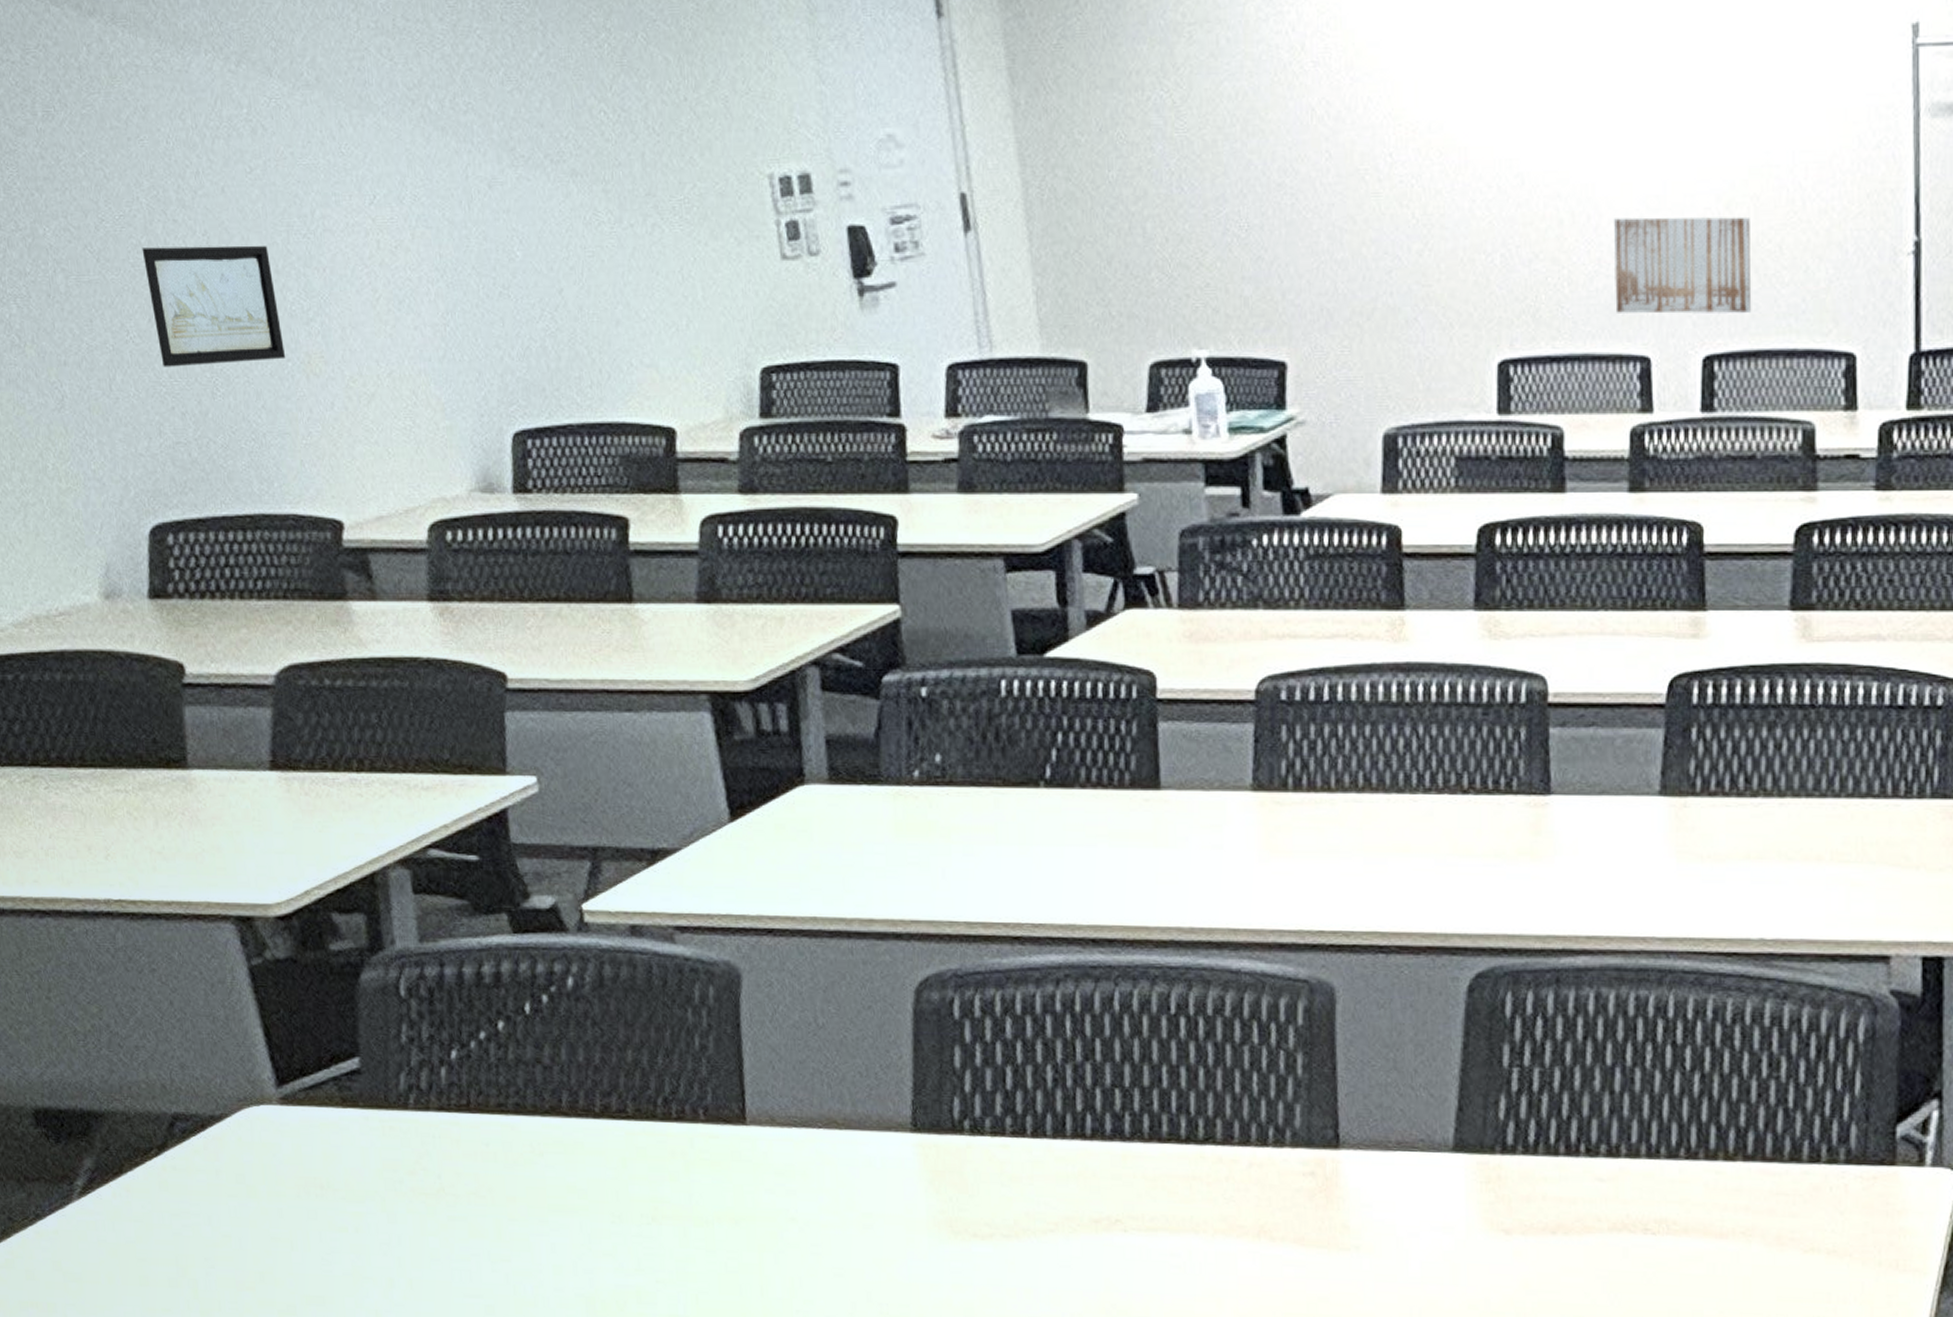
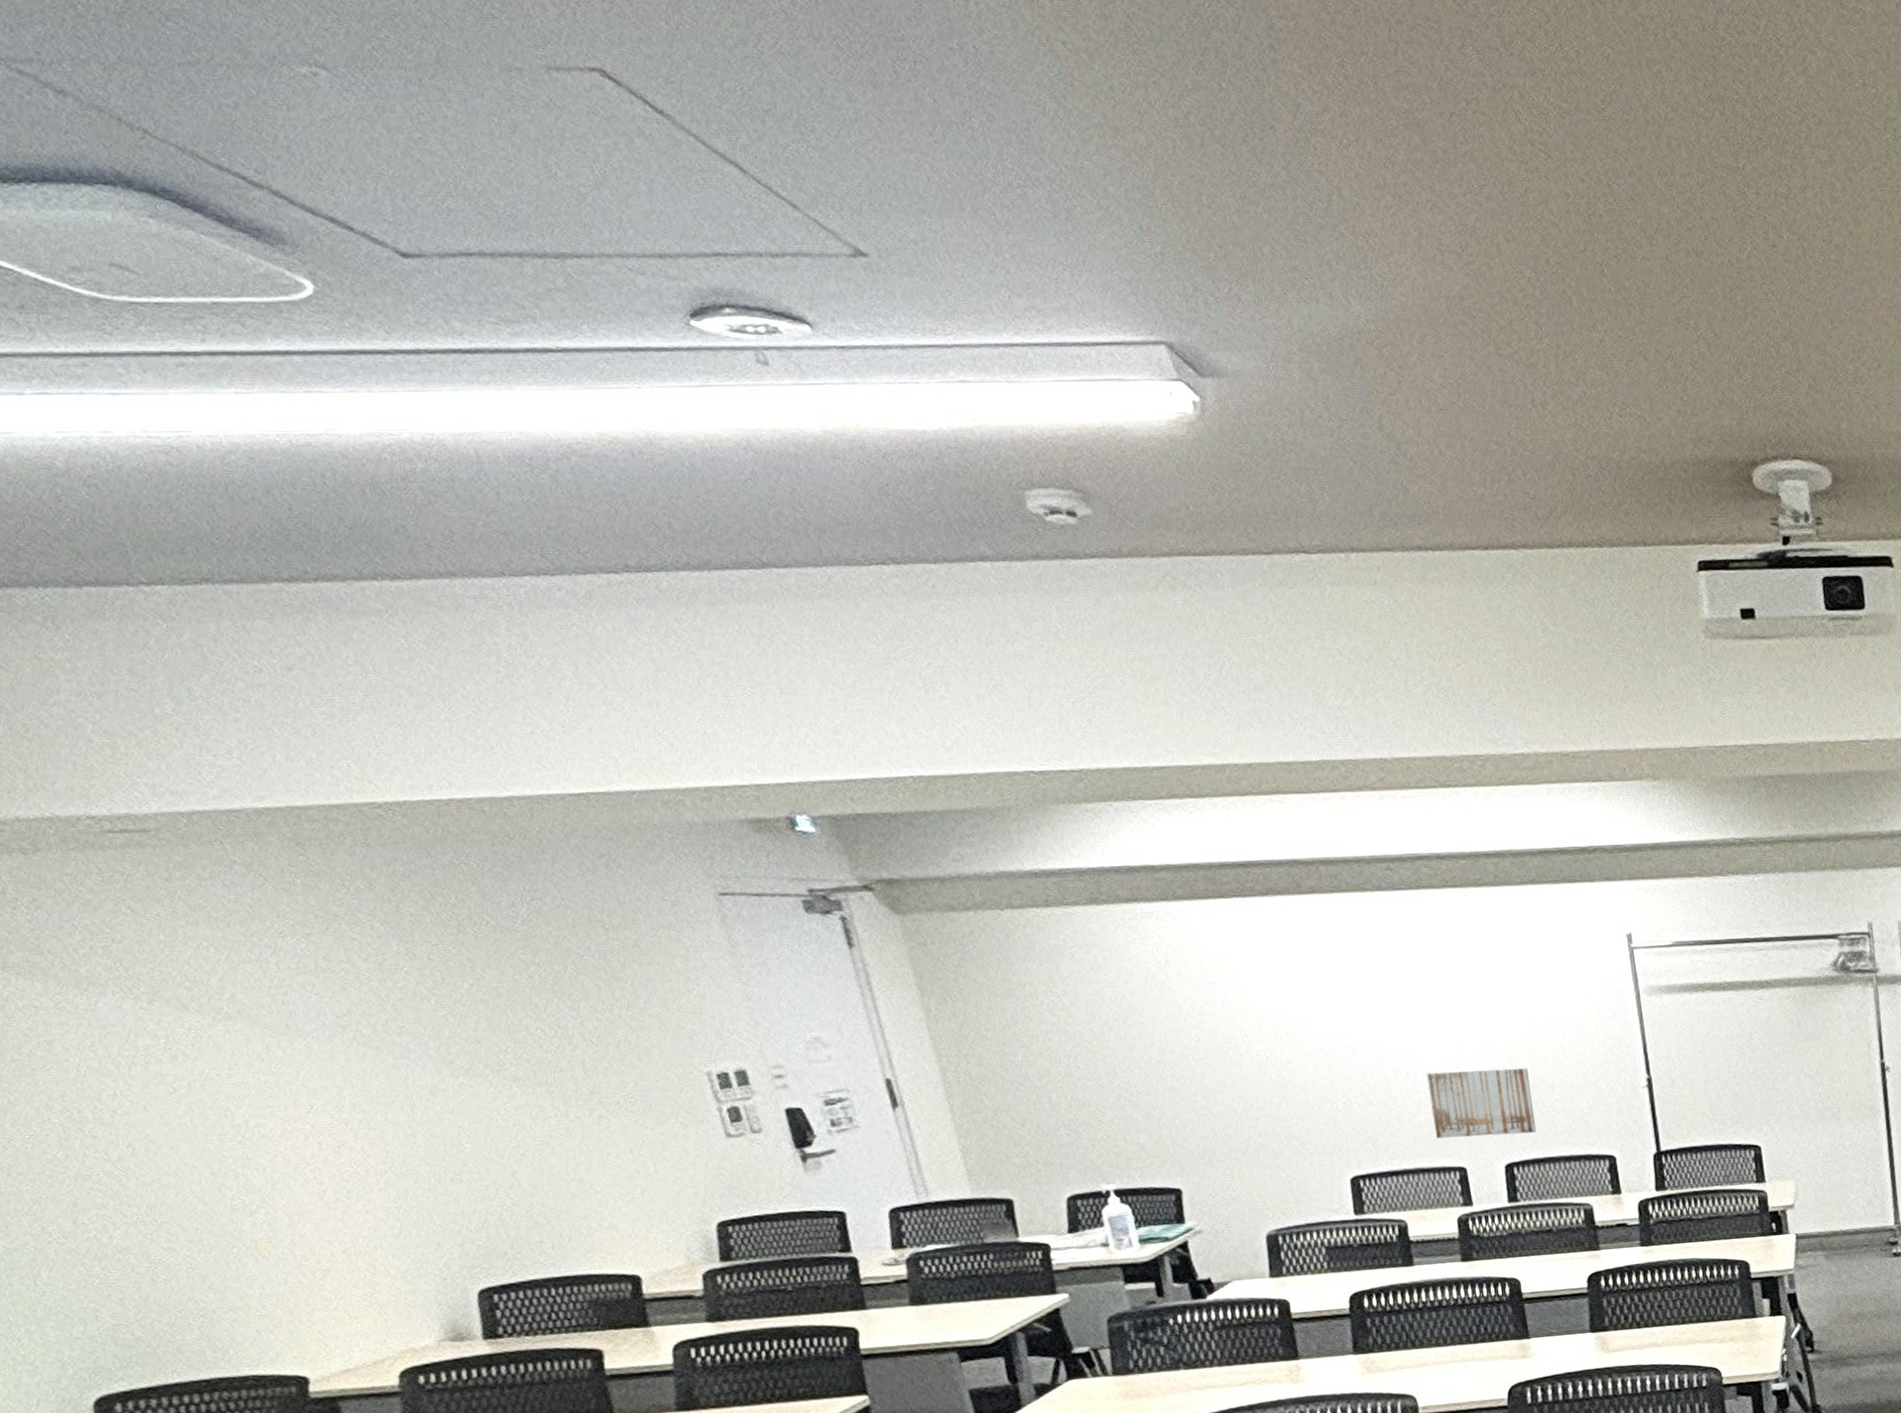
wall art: present [142,245,286,367] -> none [58,1153,231,1262]

